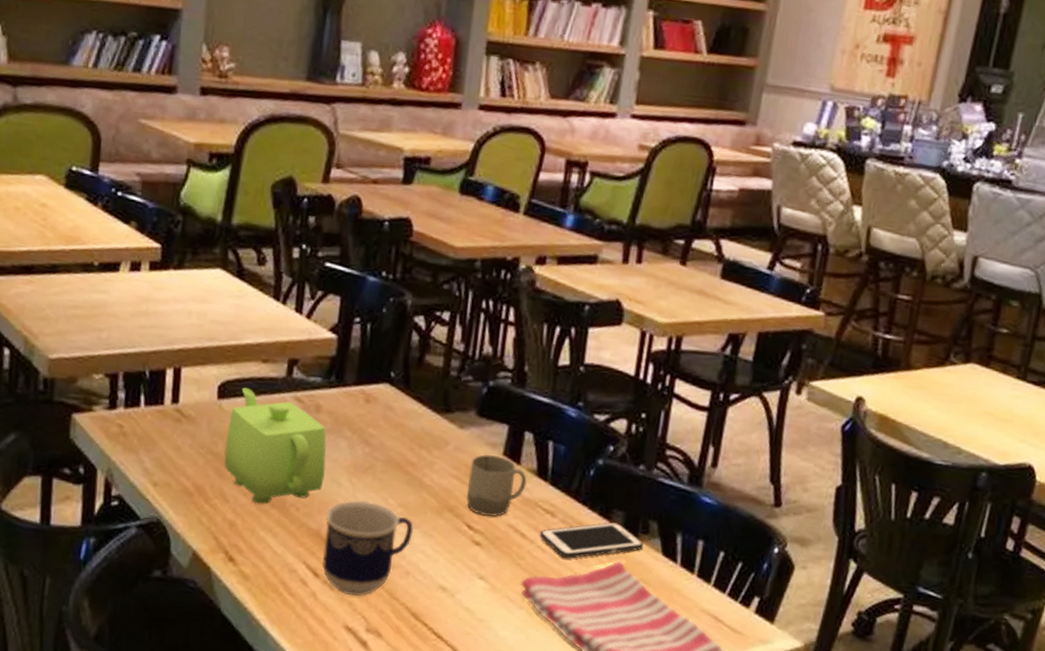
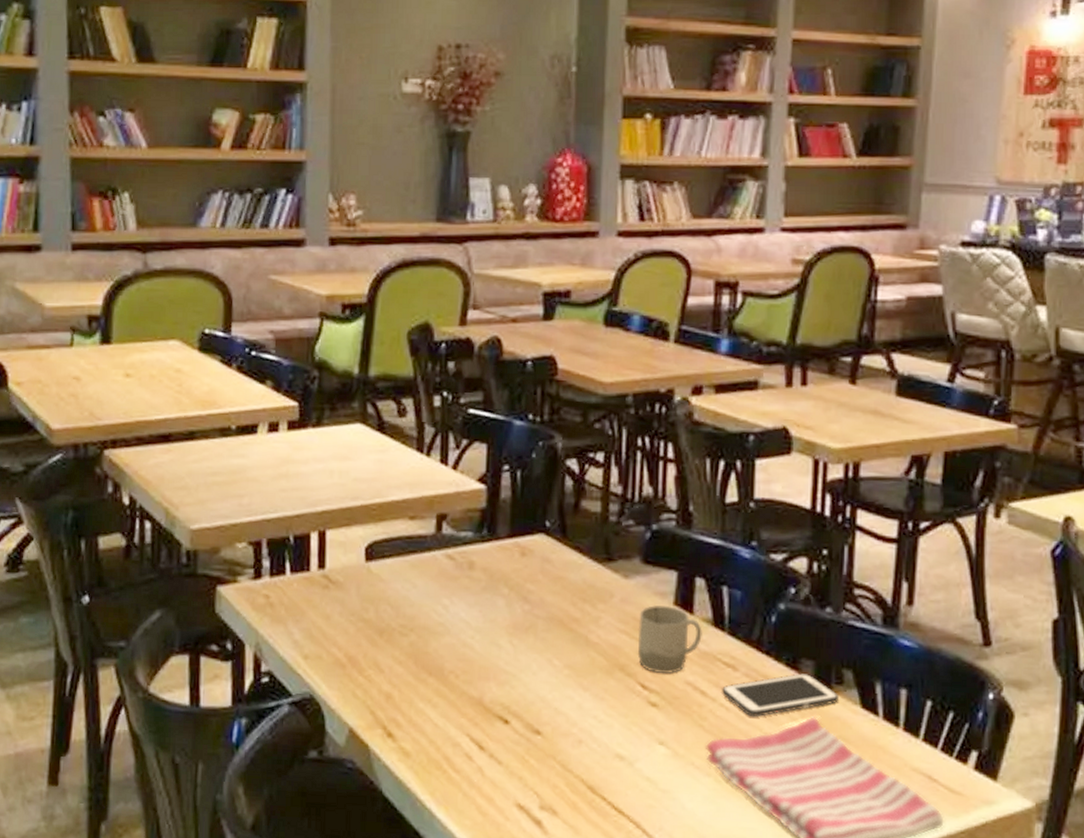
teapot: present [224,388,327,505] -> none [376,548,484,673]
cup: present [322,500,413,597] -> none [487,663,582,770]

